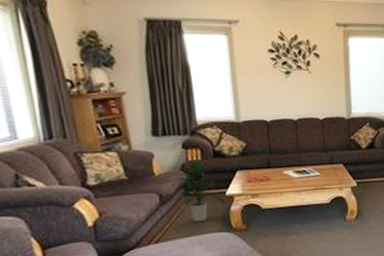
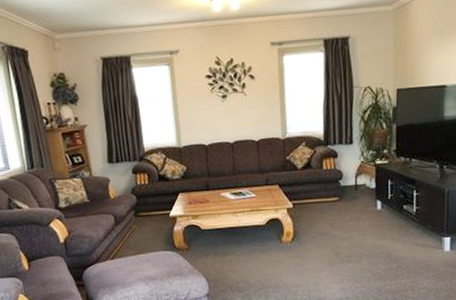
indoor plant: present [174,159,227,222] -> none [126,183,170,241]

